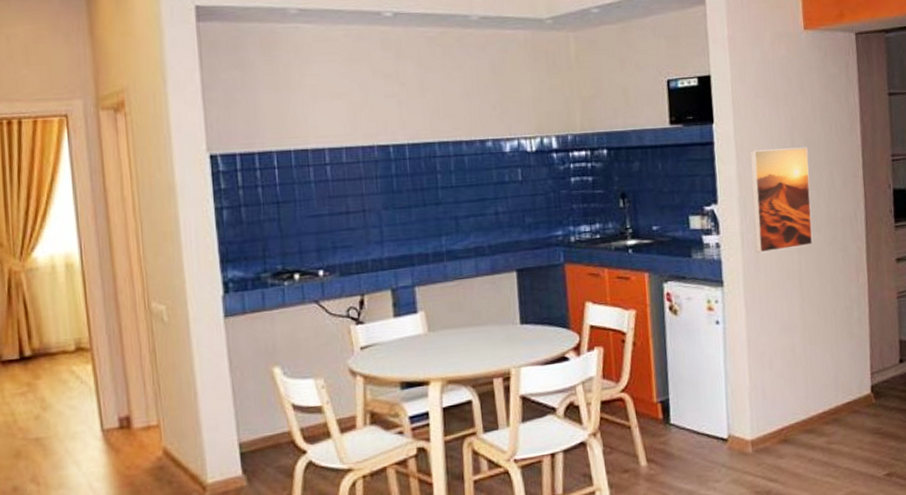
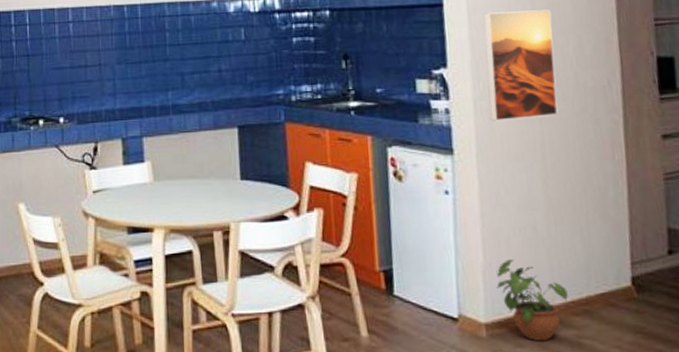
potted plant: none [760,379,820,451] -> present [496,259,568,340]

